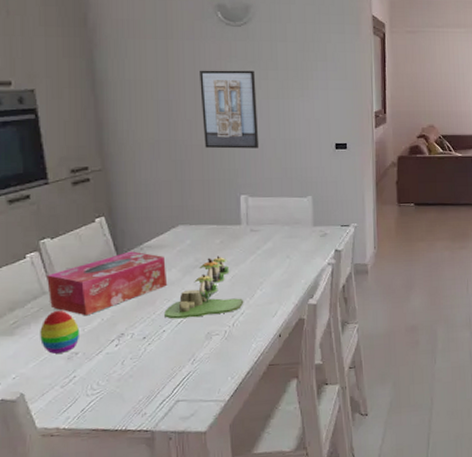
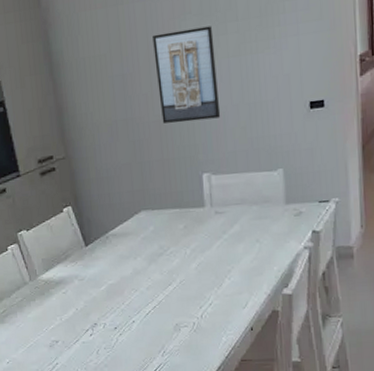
decorative egg: present [40,310,79,354] -> none [25,299,58,341]
tissue box: present [47,251,168,316] -> none [26,240,134,306]
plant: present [164,256,244,319] -> none [133,242,212,310]

